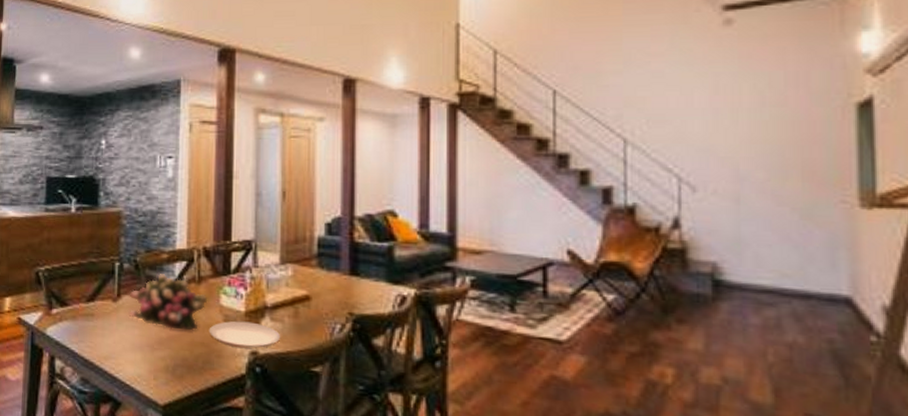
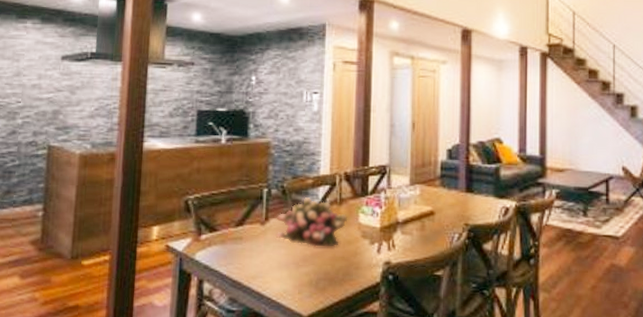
plate: present [209,320,280,349] -> none [348,236,409,260]

